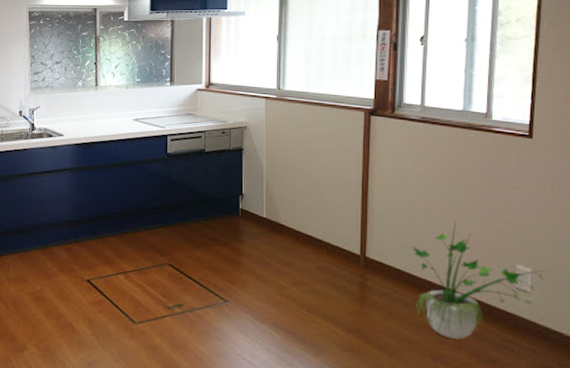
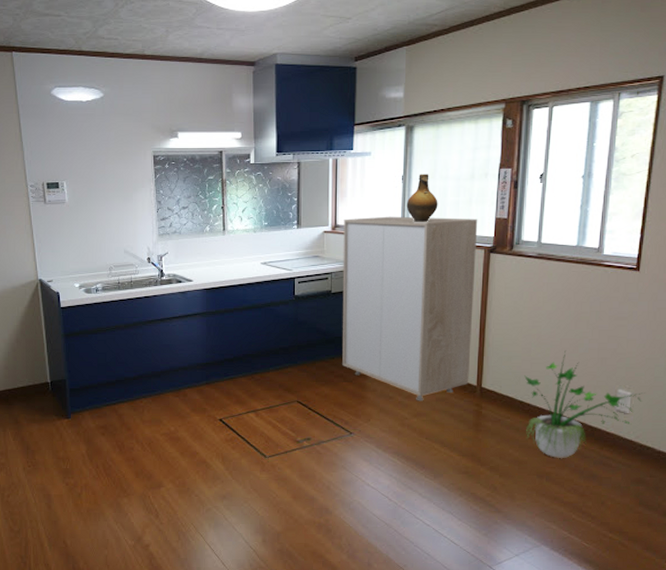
storage cabinet: none [216,75,357,270] -> present [342,216,478,401]
ceramic jug: none [282,34,315,82] -> present [406,174,438,222]

